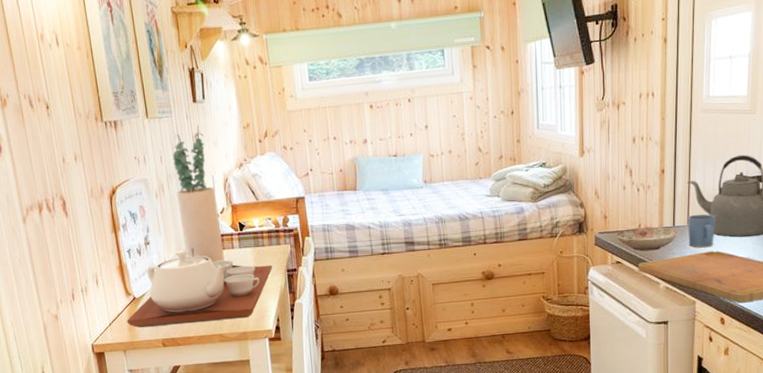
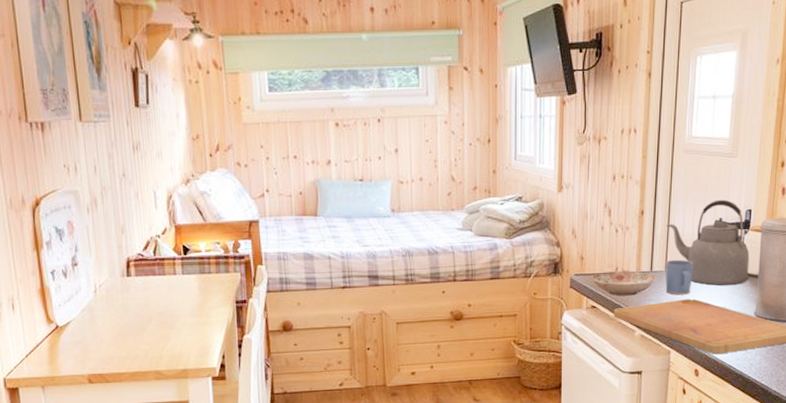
tea set: present [127,247,273,328] -> none [47,271,220,361]
vase: present [172,125,225,263] -> none [108,133,165,290]

